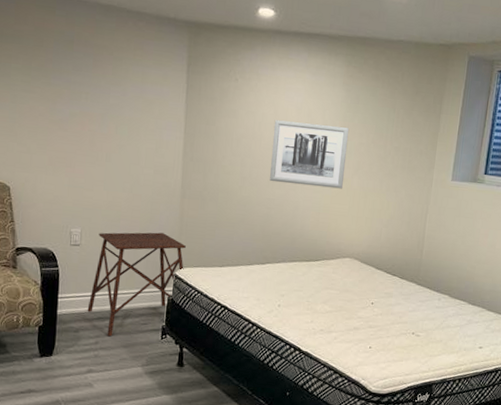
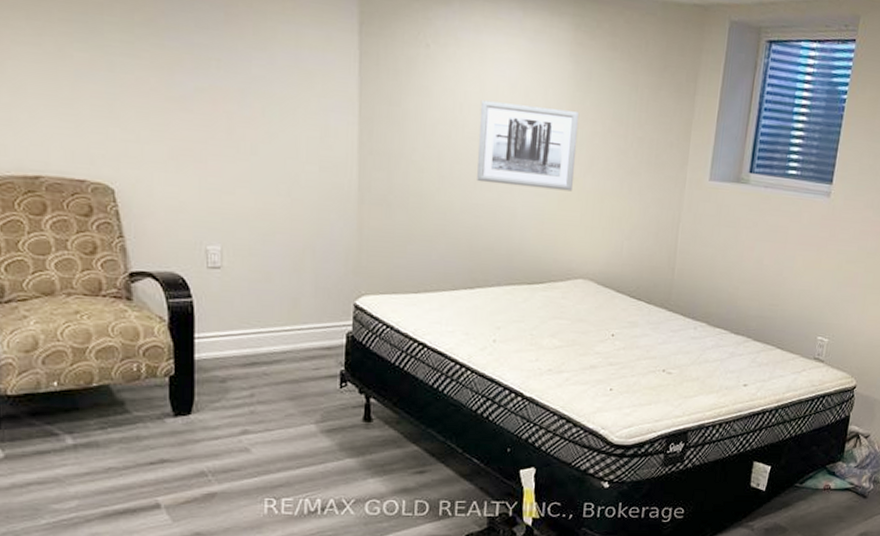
side table: present [87,232,186,337] -> none [236,249,368,387]

